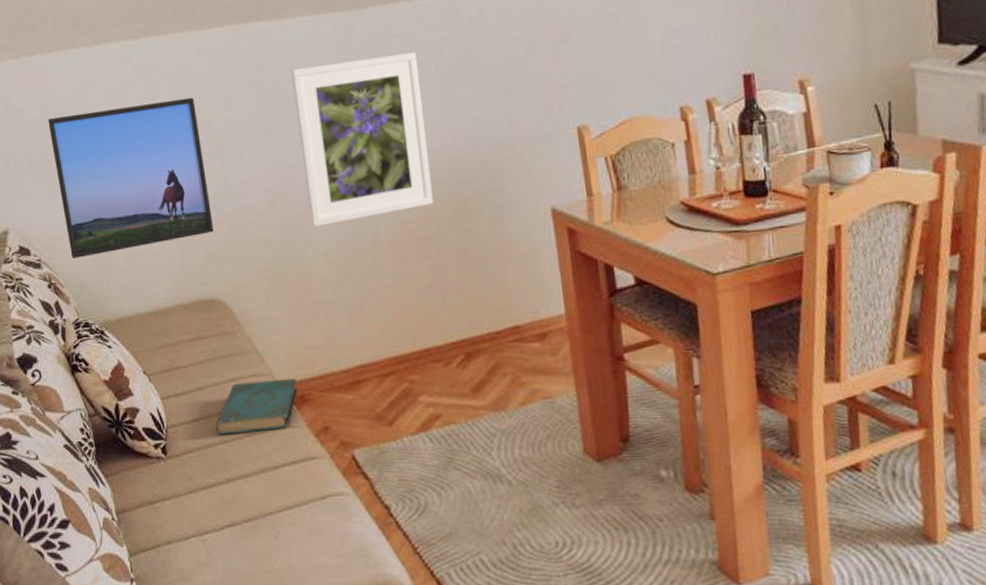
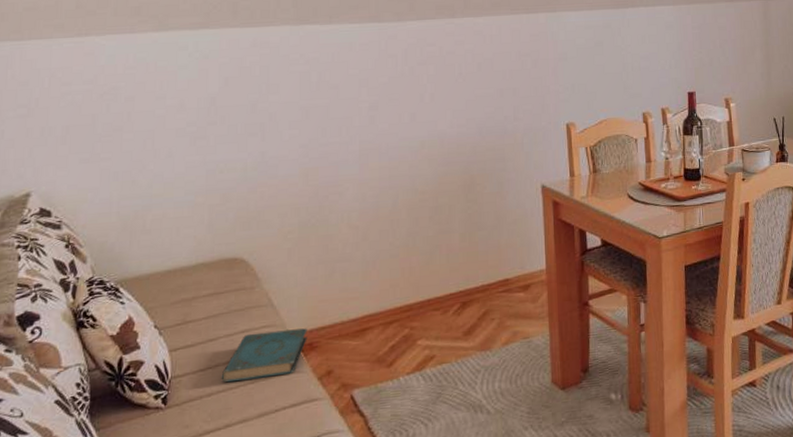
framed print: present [48,97,214,259] -> none [92,82,246,221]
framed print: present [290,51,433,228] -> none [335,58,447,197]

